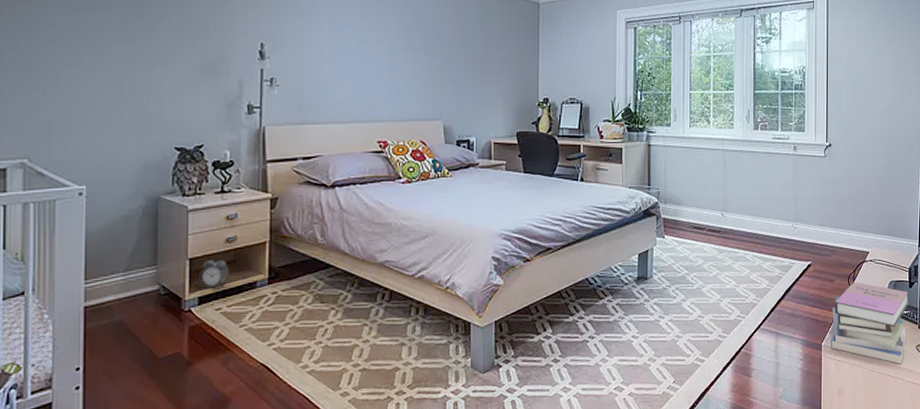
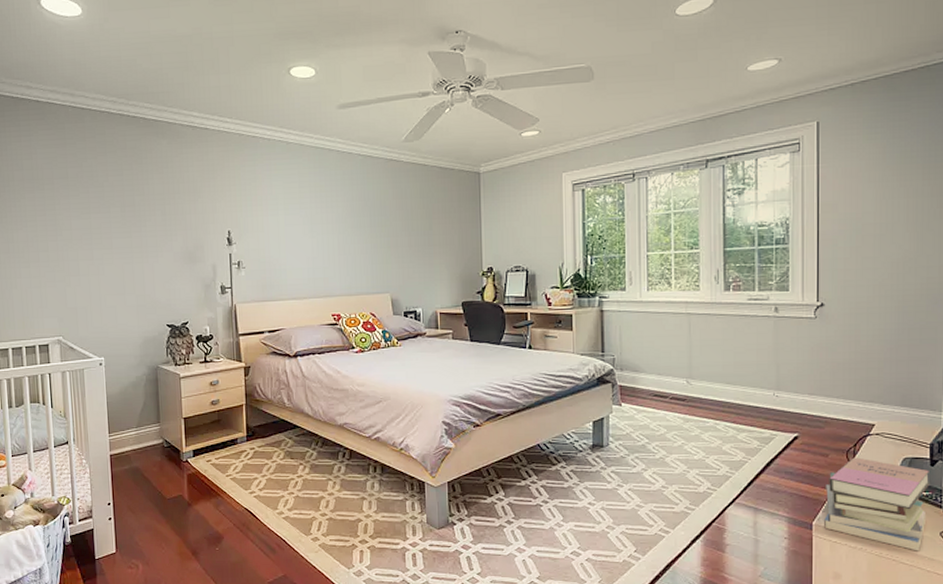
alarm clock: present [199,260,230,289] -> none [192,419,216,444]

